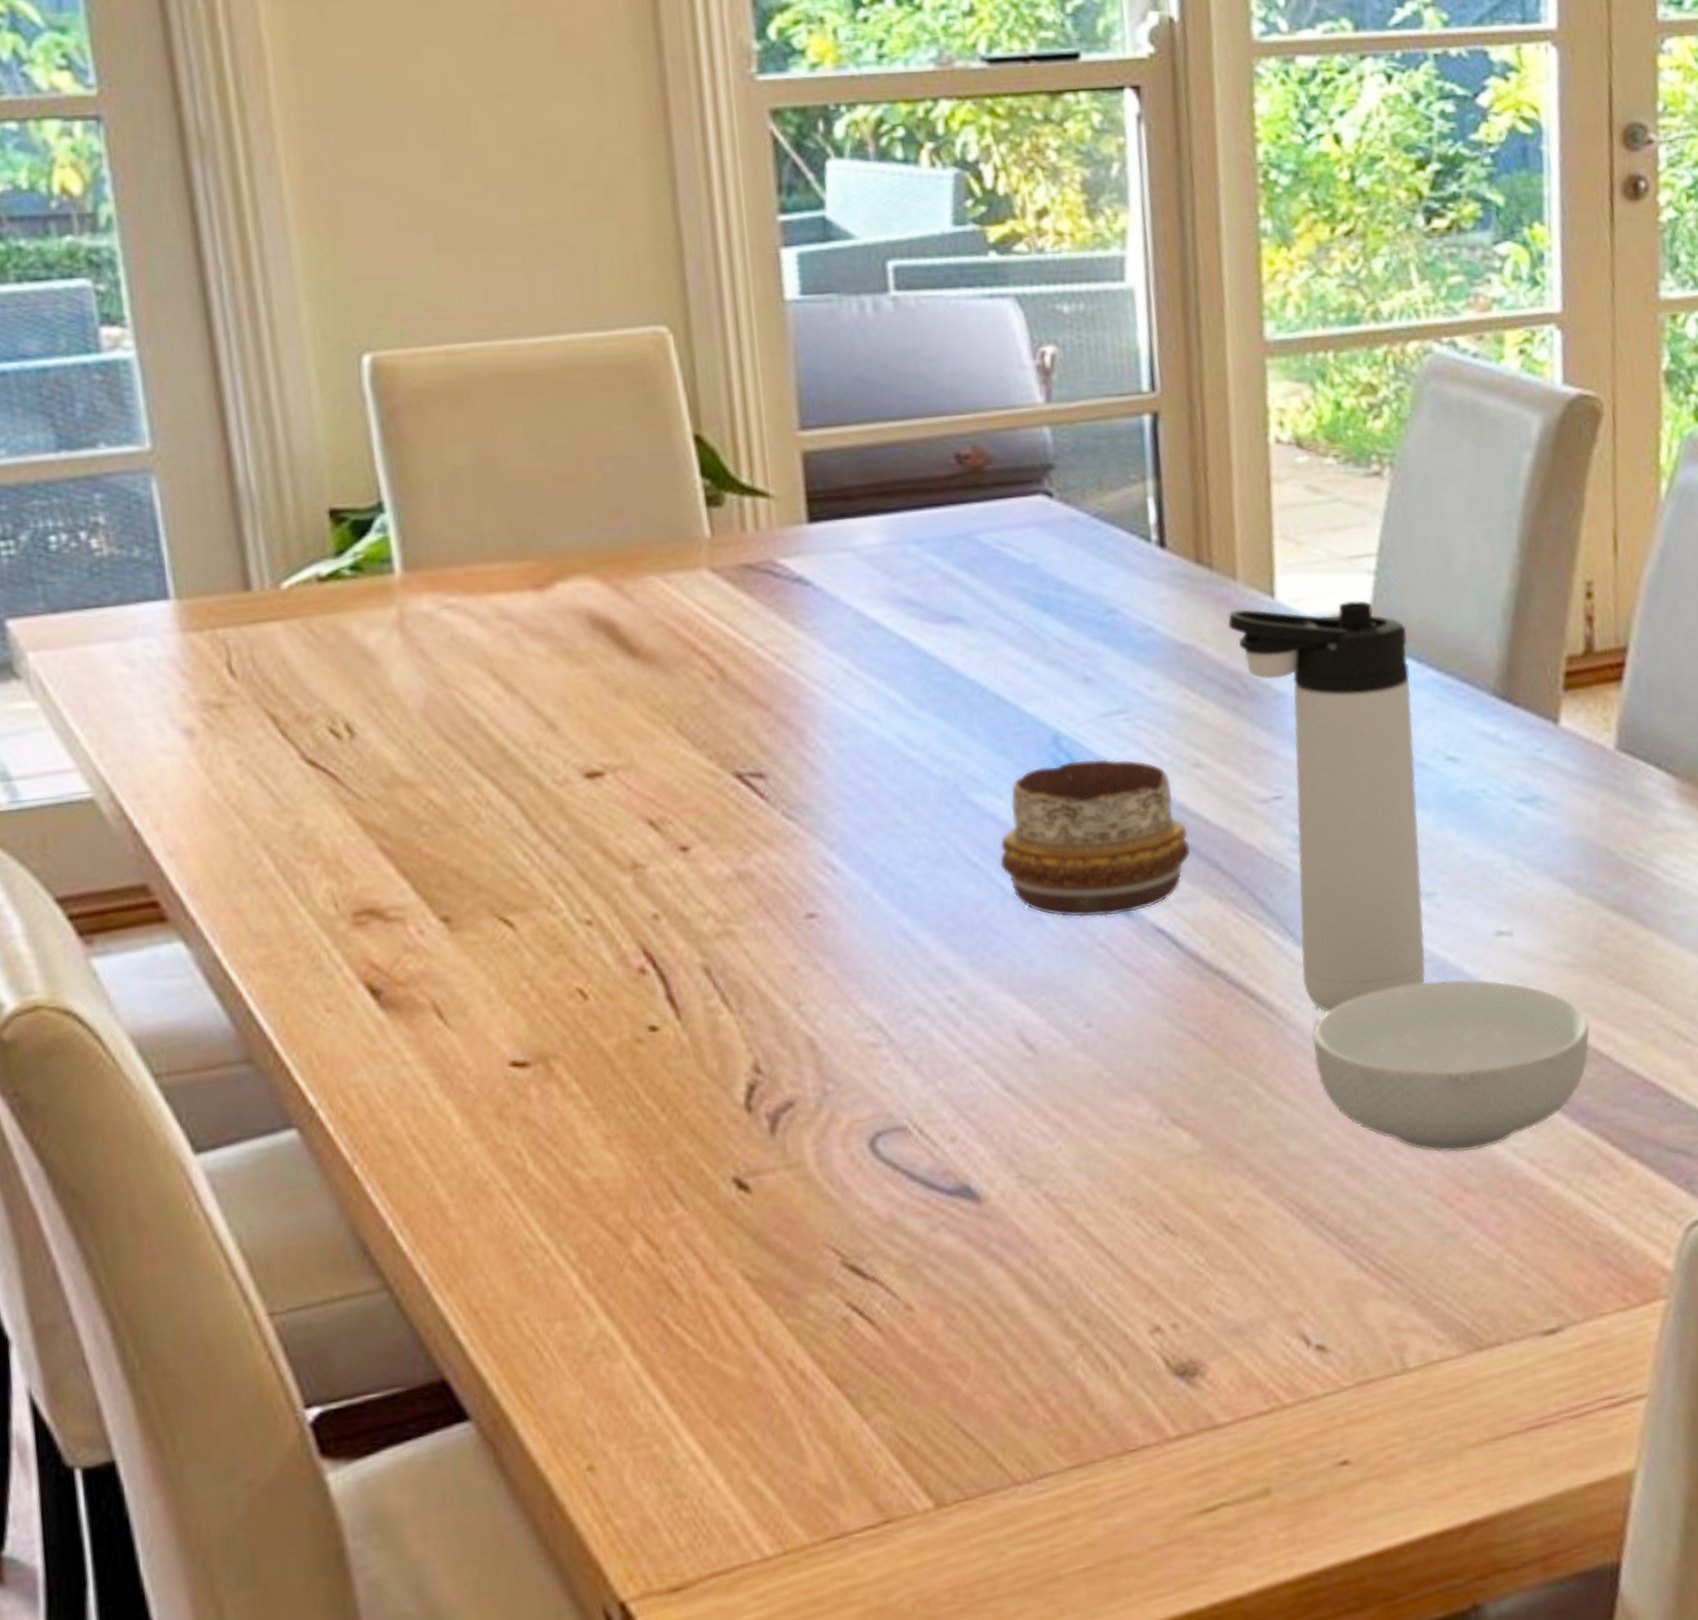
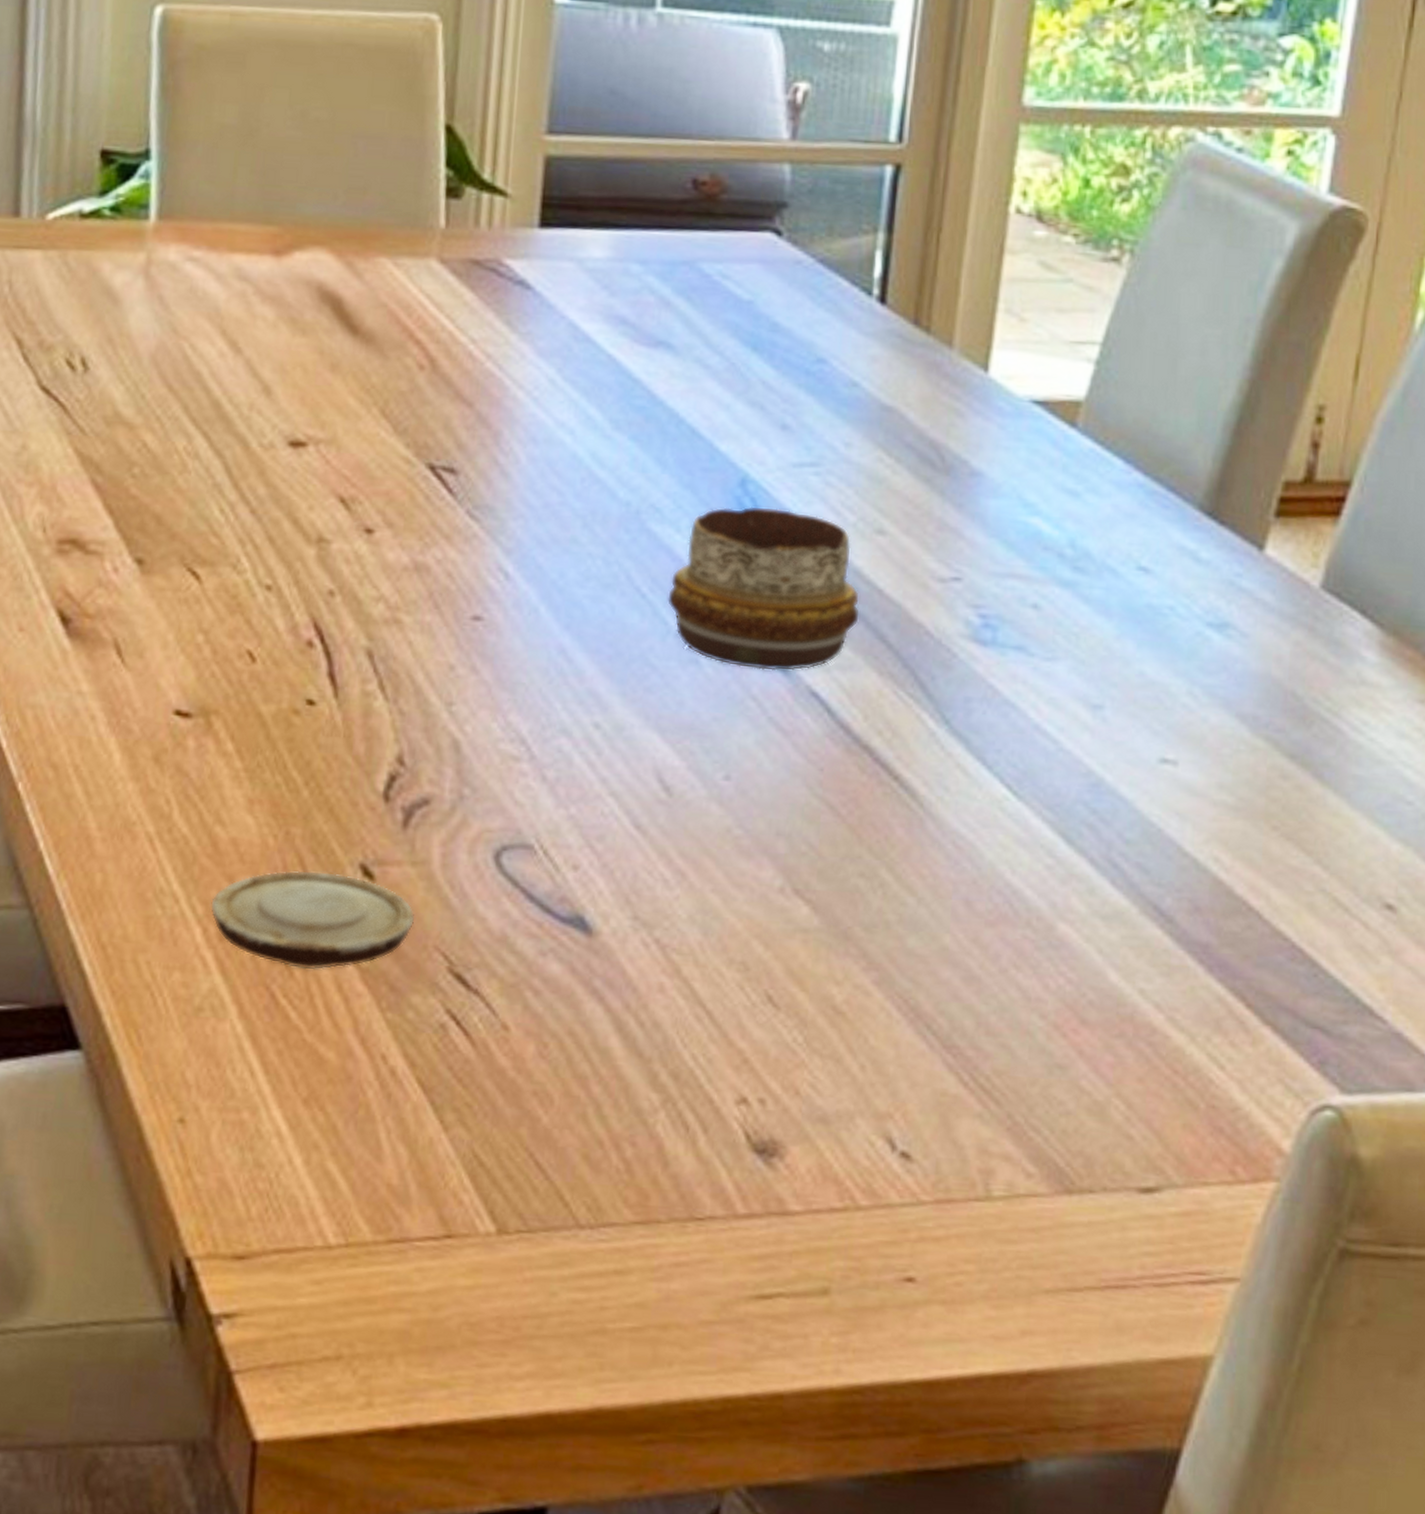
wood slice: none [583,1191,800,1294] -> present [210,870,416,971]
thermos bottle: present [1228,600,1426,1012] -> none [935,378,1119,809]
cereal bowl: present [1312,979,1590,1153] -> none [948,795,1244,983]

